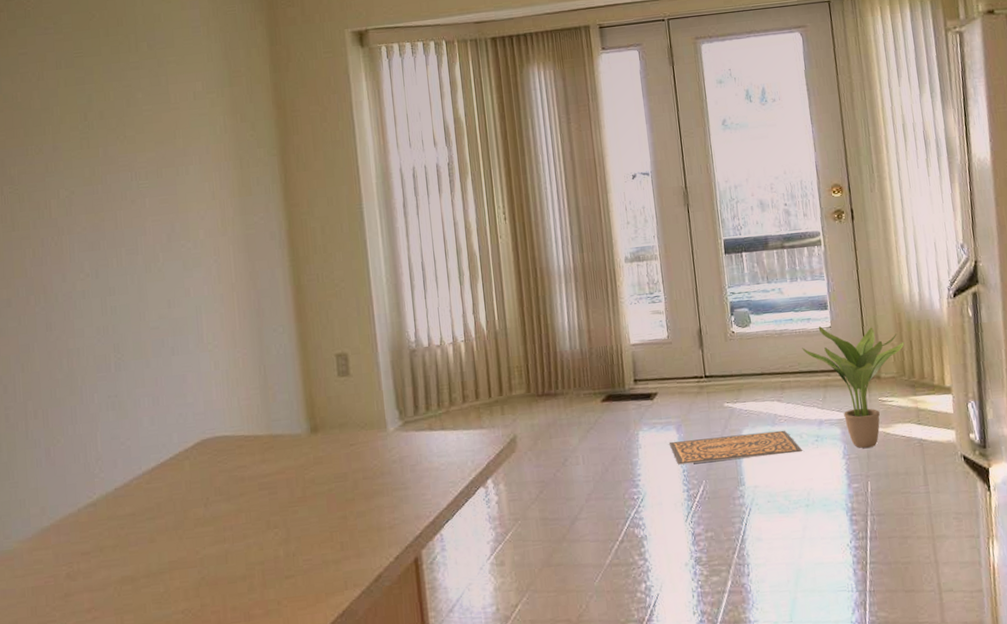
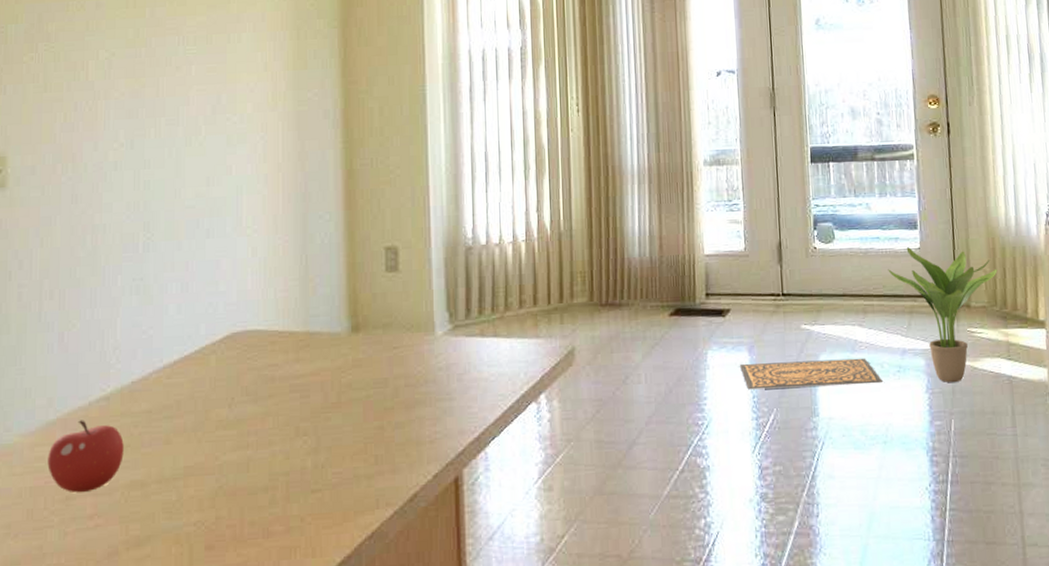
fruit: none [45,525,114,591] -> present [47,420,124,493]

